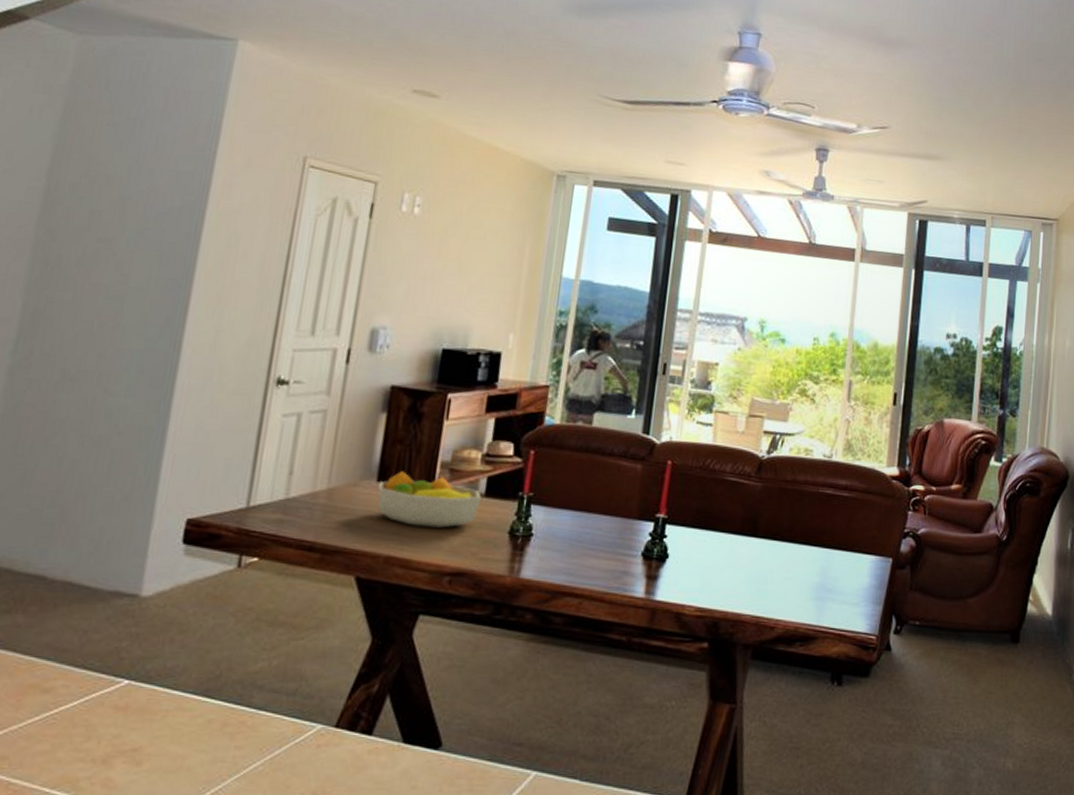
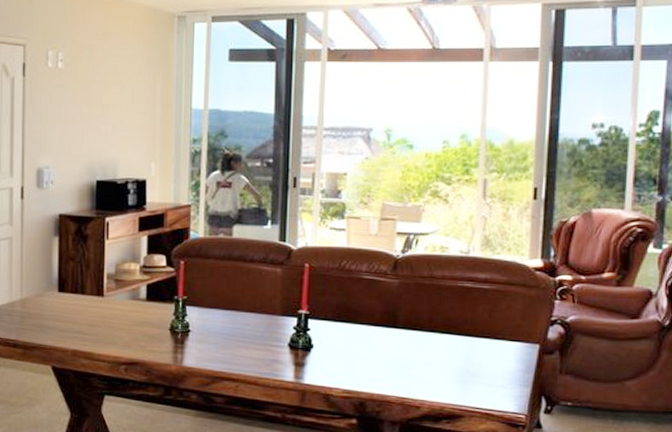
fruit bowl: present [378,471,482,528] -> none [60,283,143,327]

